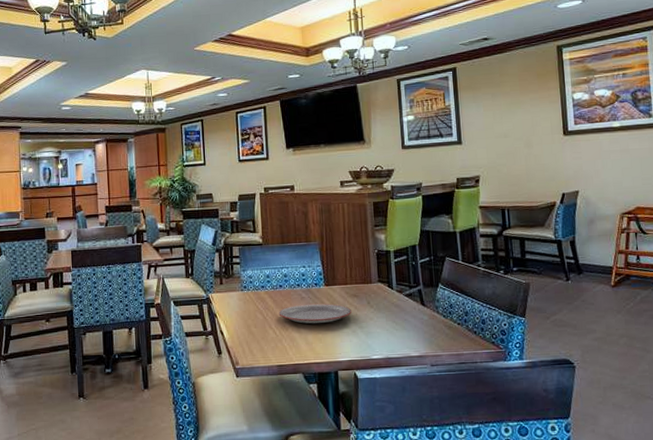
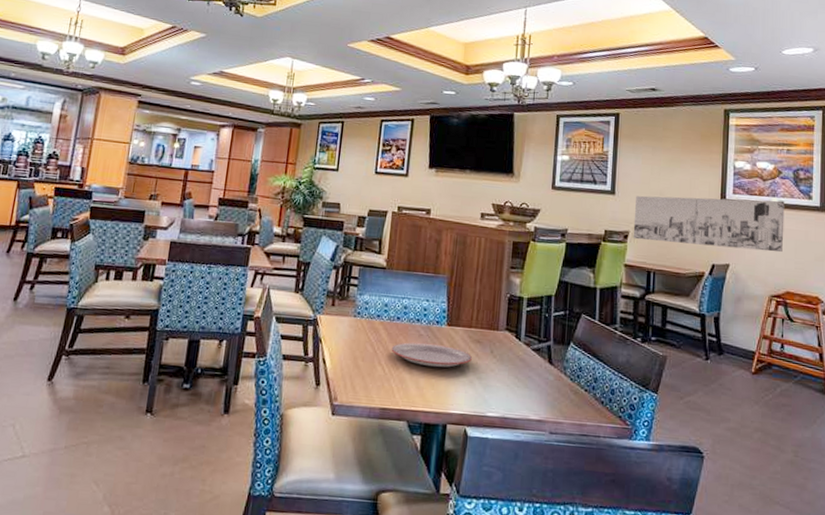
wall art: none [482,123,629,182] -> present [633,195,785,253]

